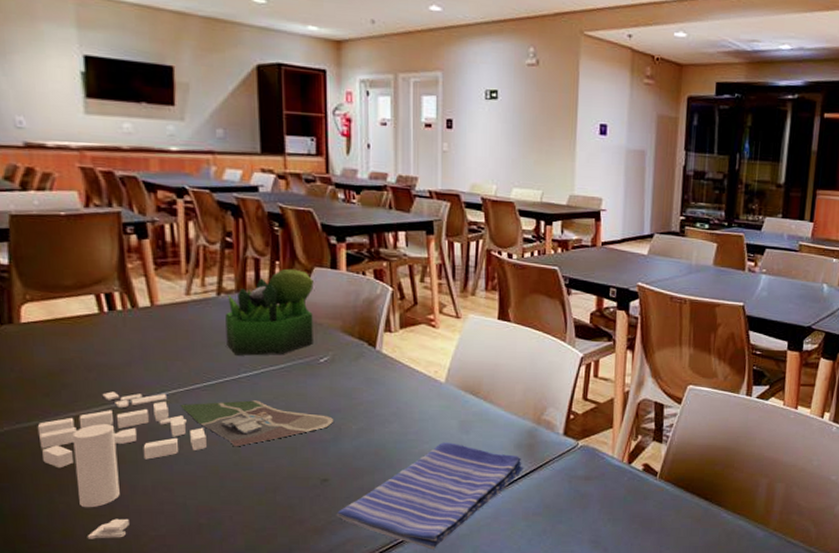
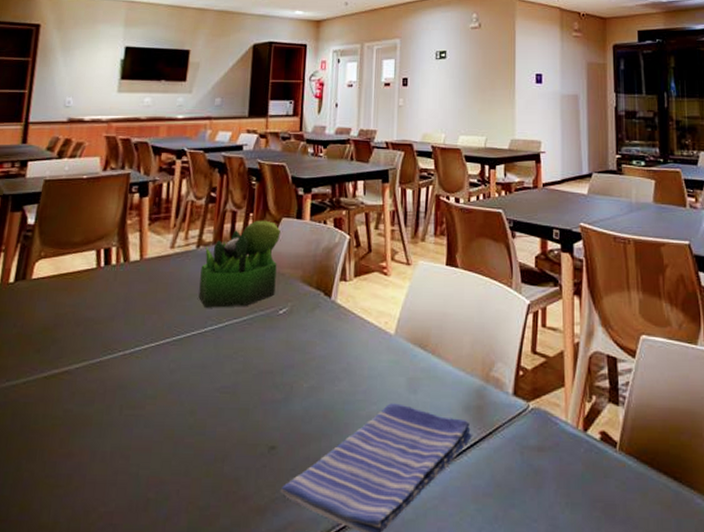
board game: present [37,391,334,539] -> none [20,347,287,515]

